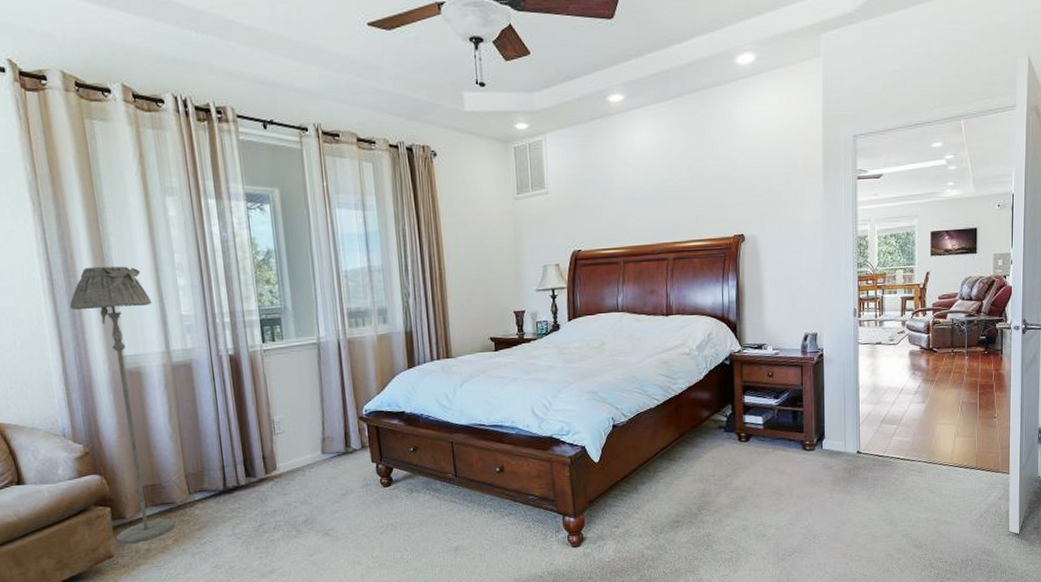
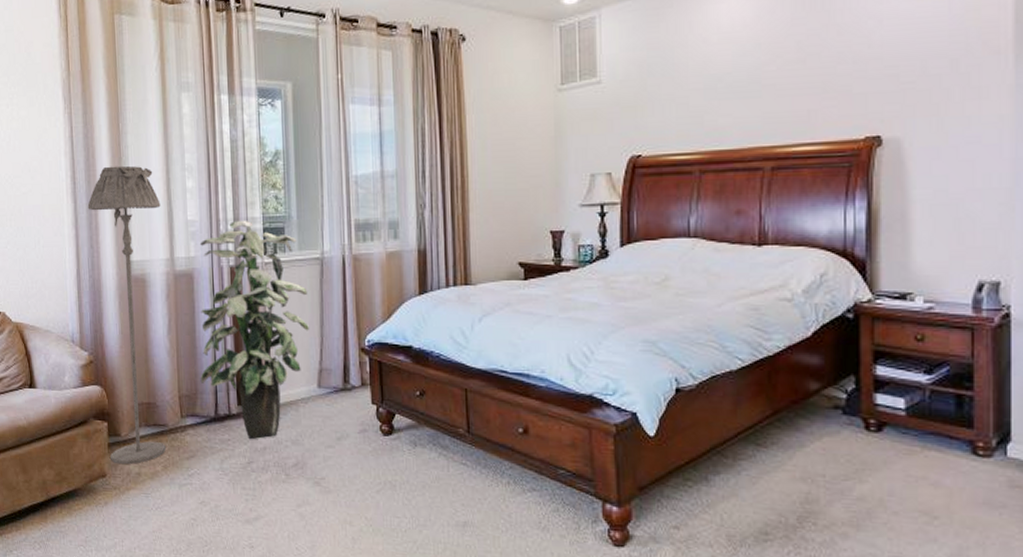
indoor plant: none [196,312,310,506] -> present [199,220,309,440]

